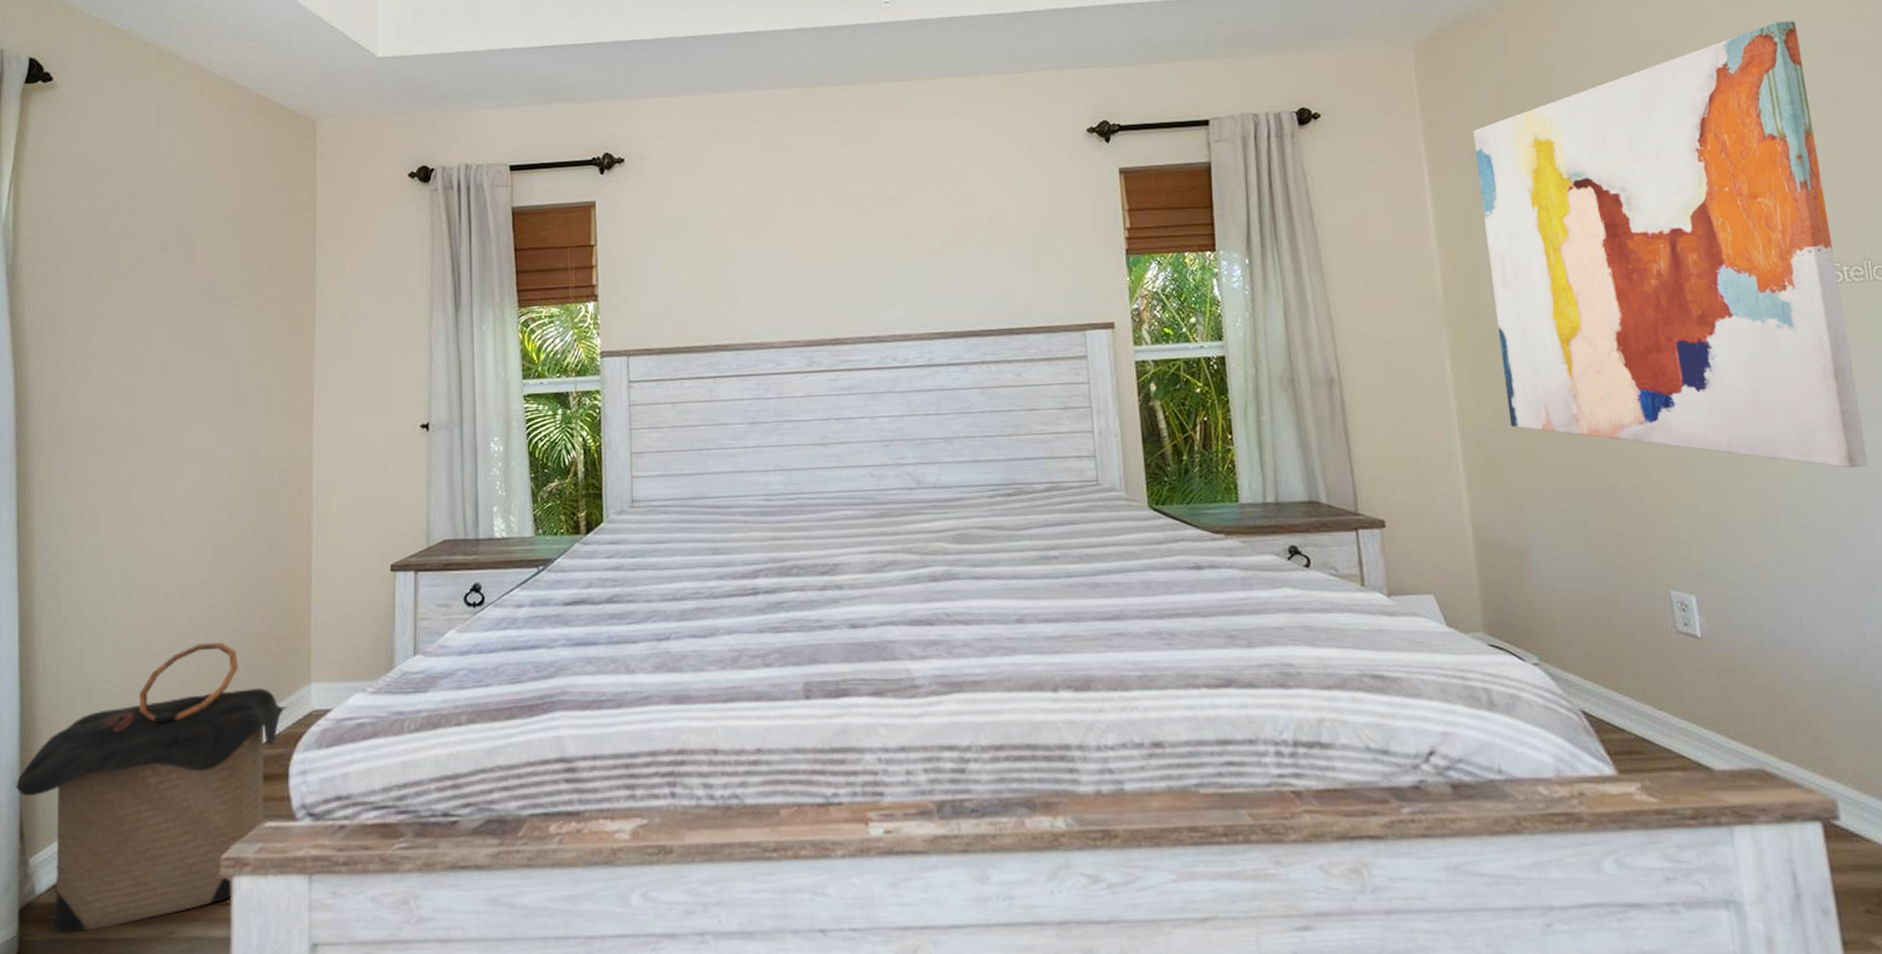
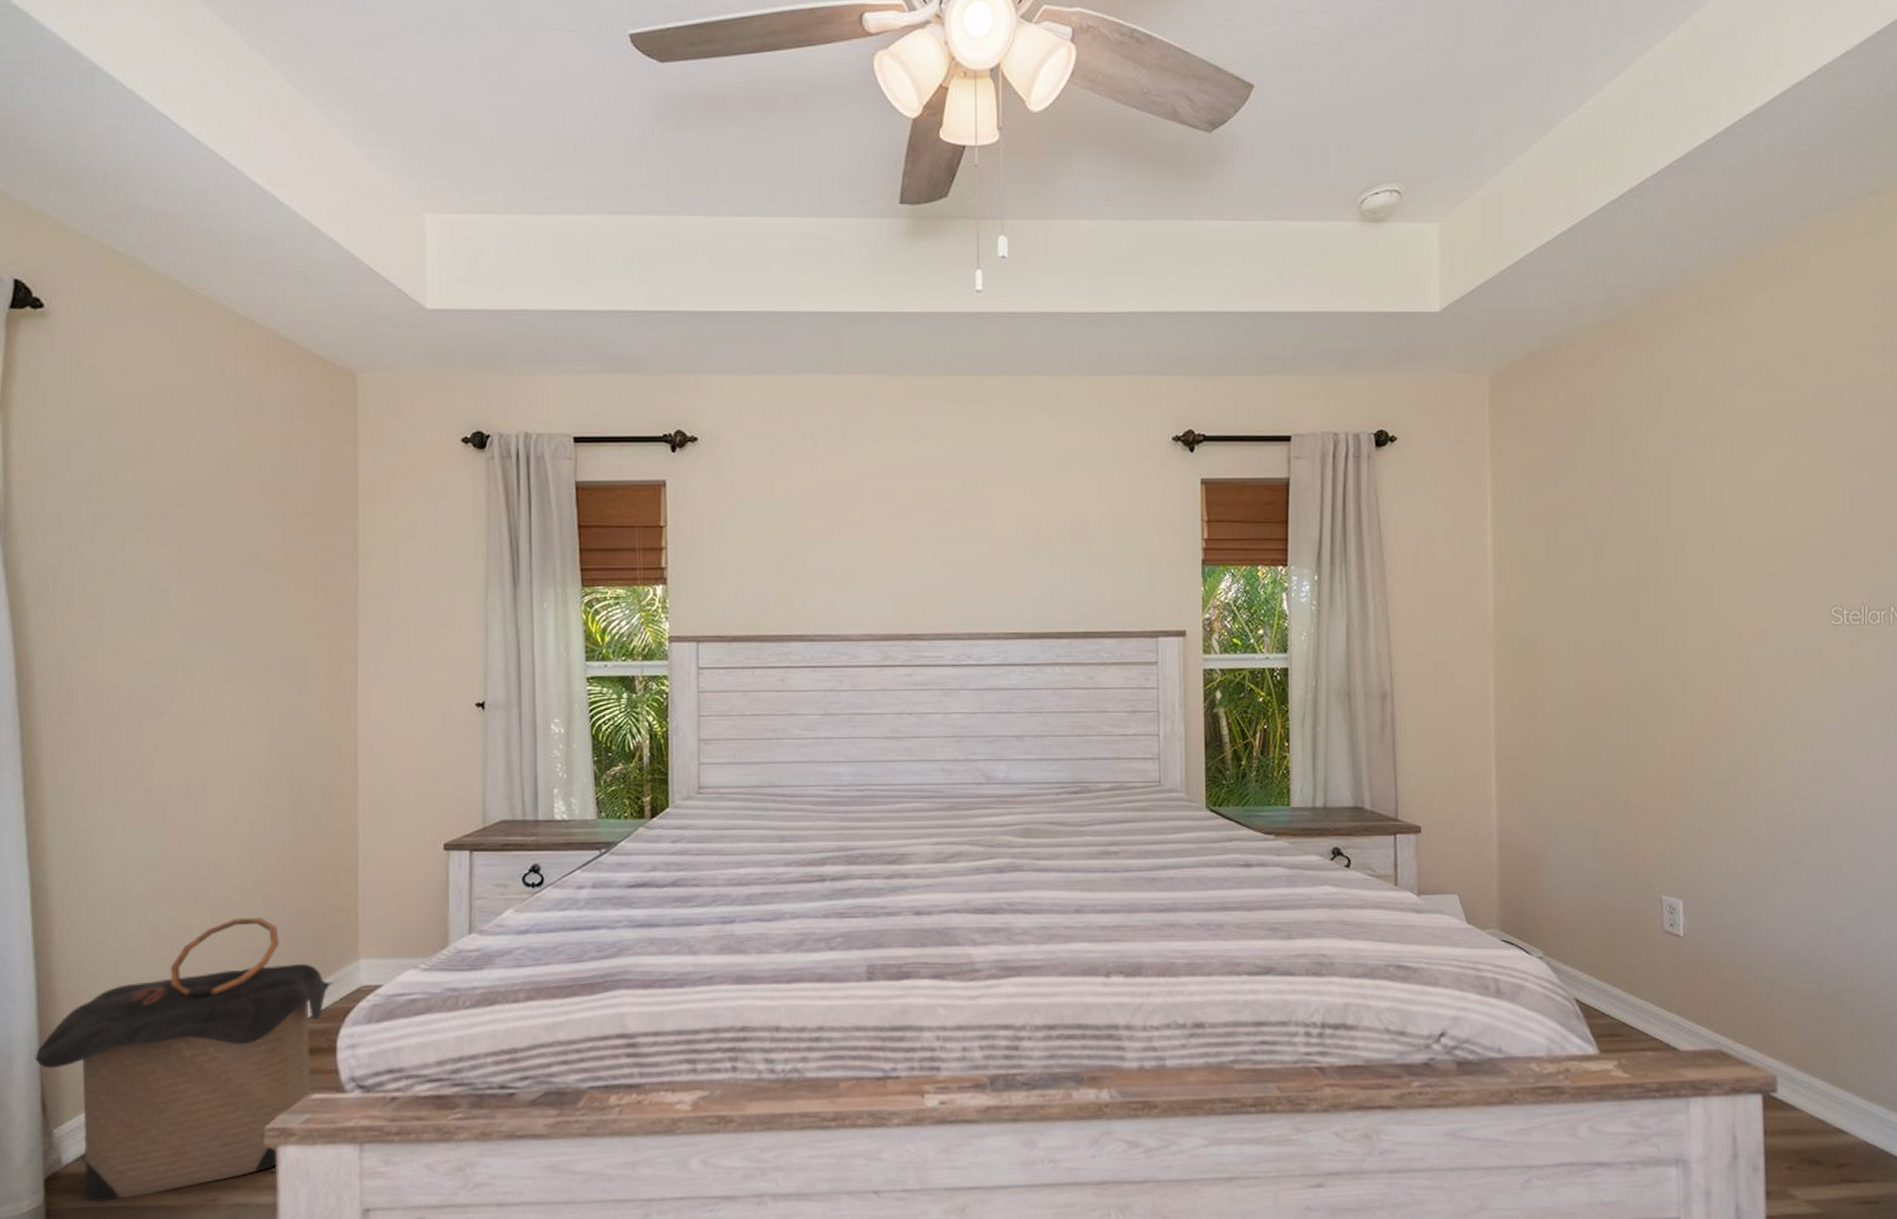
wall art: present [1473,21,1869,468] -> none [1536,377,1841,792]

